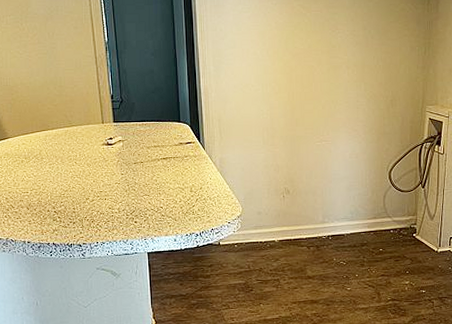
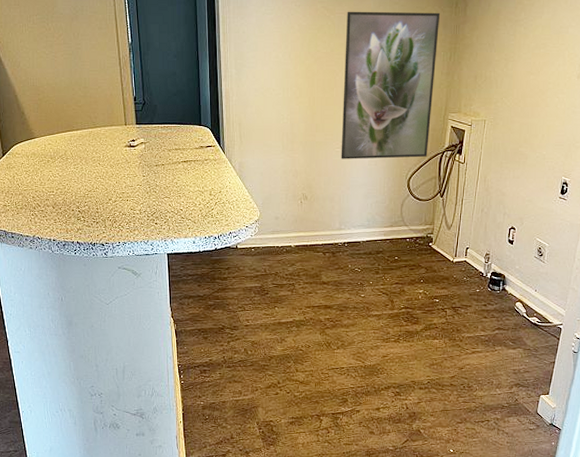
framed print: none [321,8,414,153] -> present [341,11,441,159]

